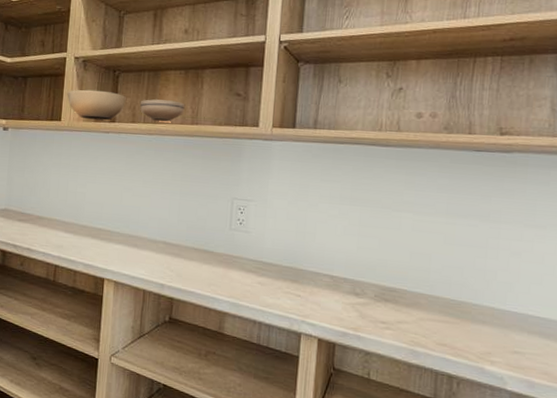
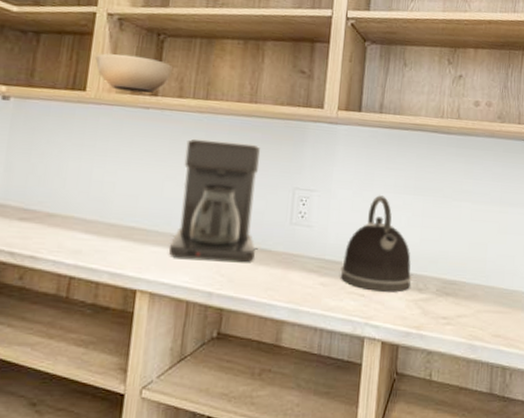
coffee maker: none [129,156,202,260] -> present [169,138,261,262]
bowl: present [139,99,186,122] -> none [188,71,244,98]
kettle: none [277,205,349,295] -> present [340,195,412,292]

